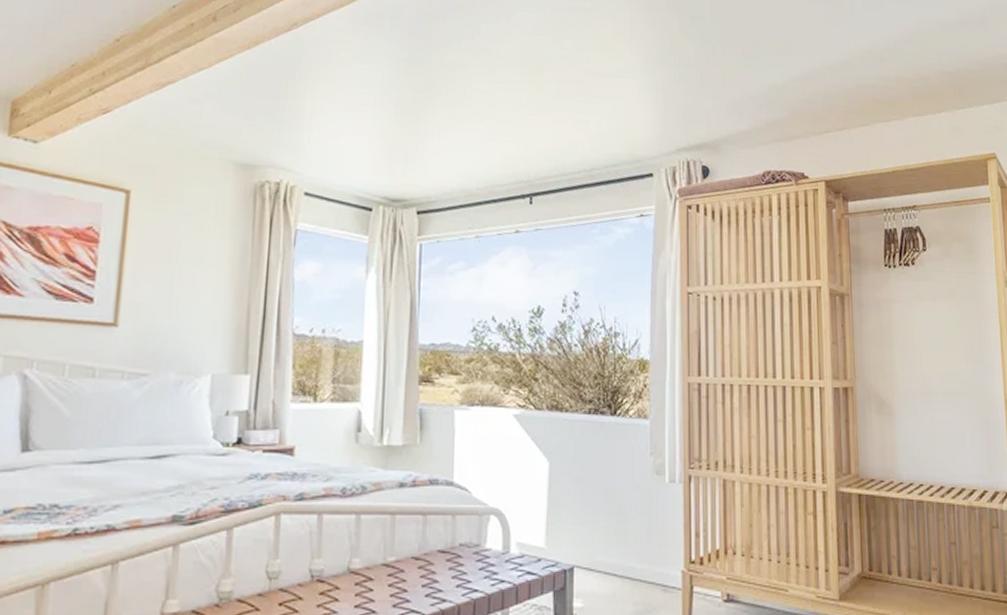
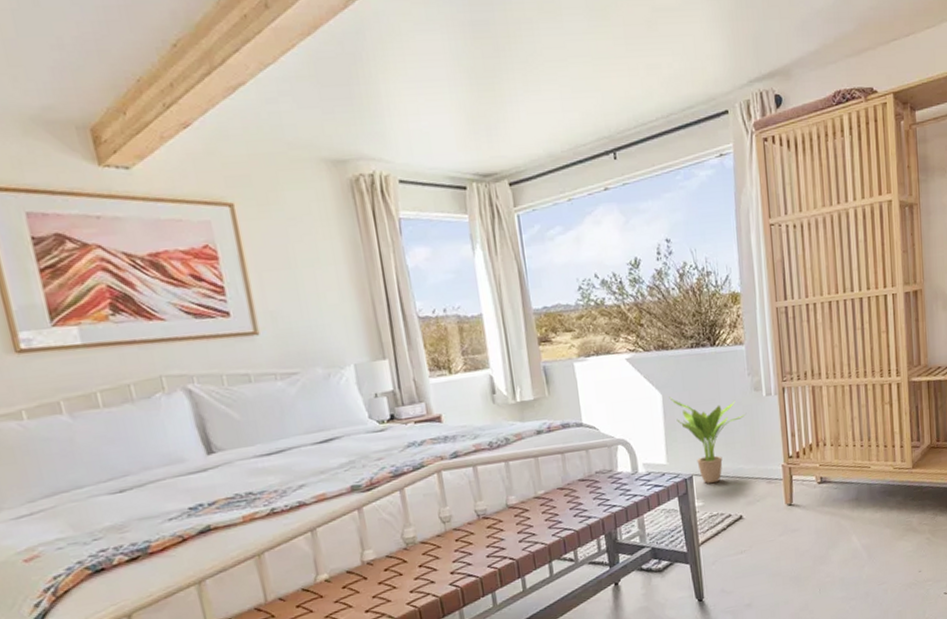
potted plant: none [557,466,643,581] -> present [669,396,746,484]

